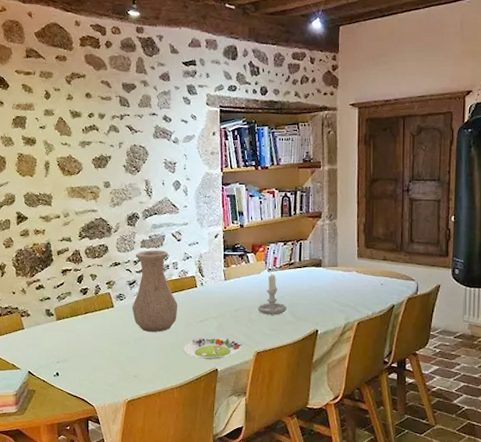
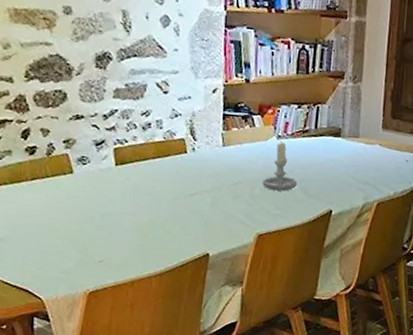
vase: present [132,250,178,332] -> none [98,102,162,207]
salad plate: present [183,338,242,359] -> none [165,215,241,242]

